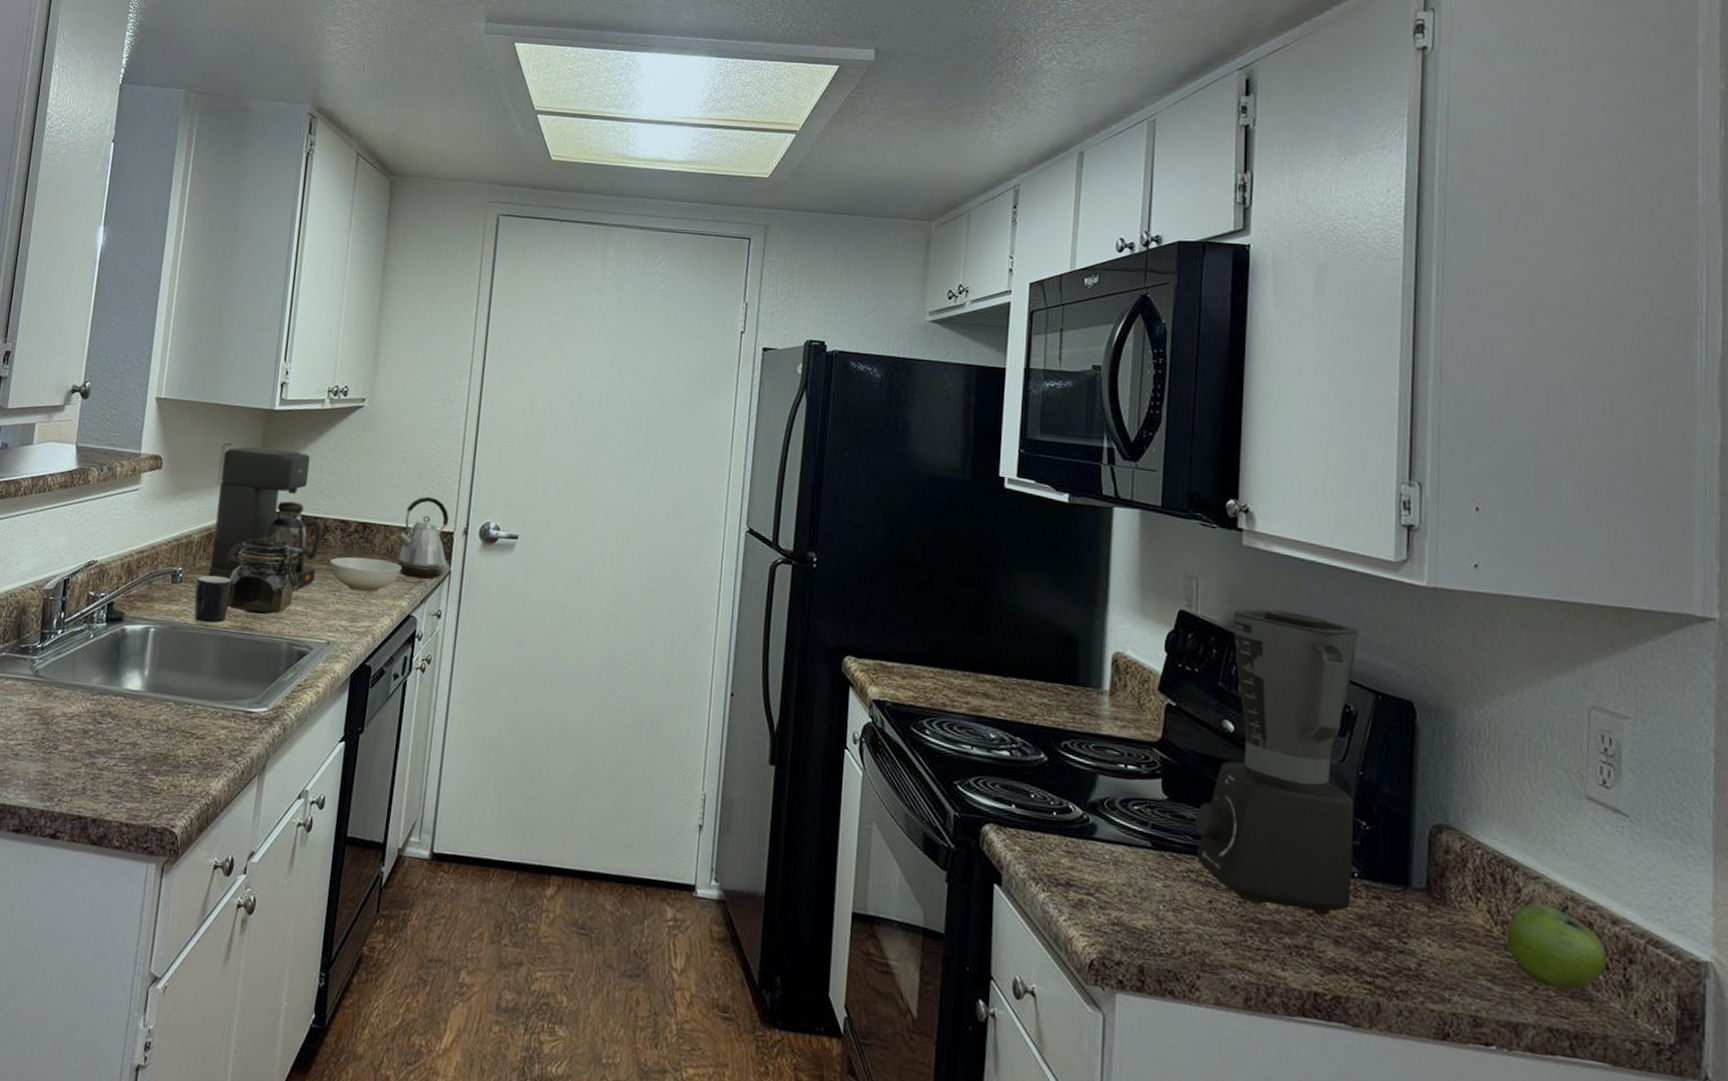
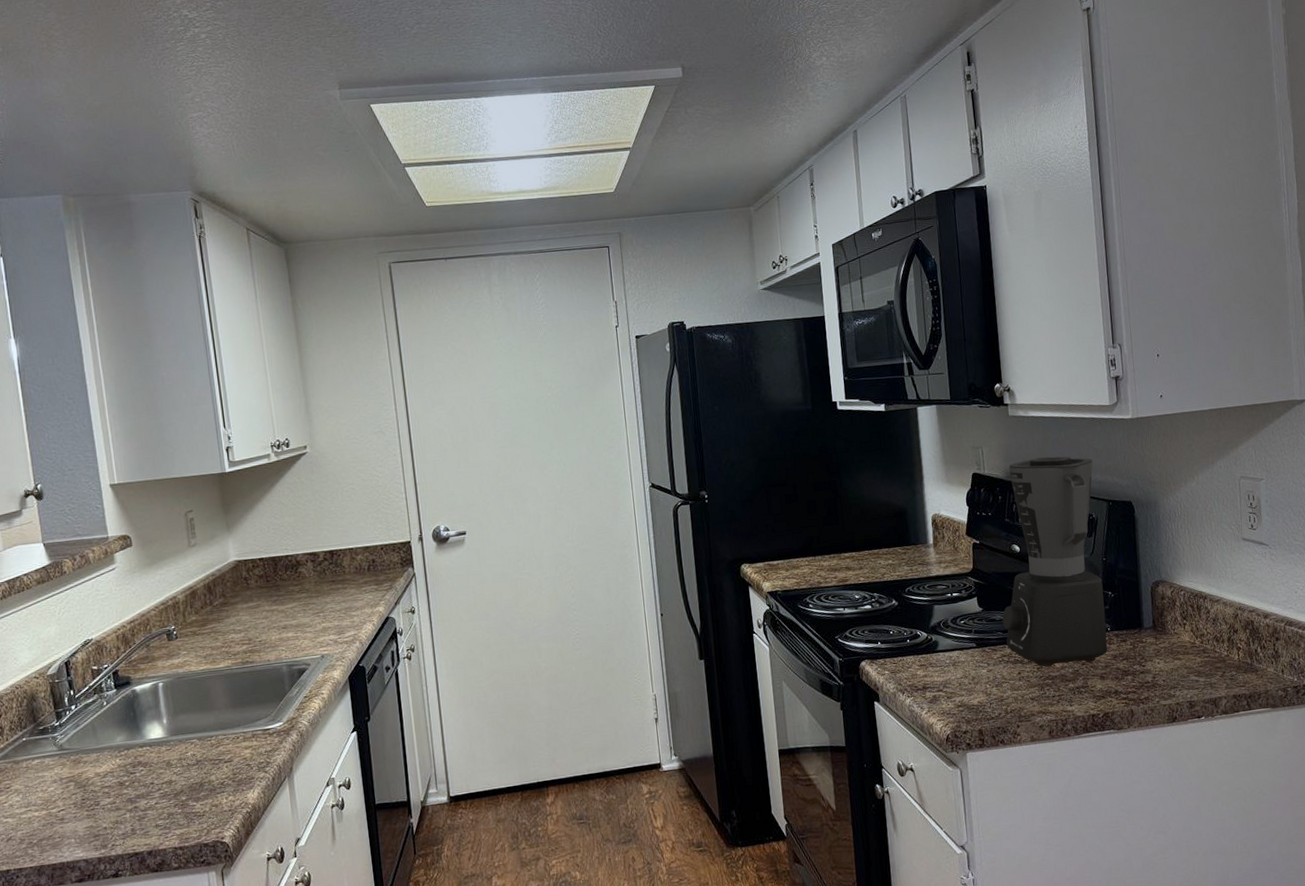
mug: present [194,575,233,627] -> none [189,624,227,670]
coffee maker: present [209,446,323,592] -> none [188,504,299,627]
jar: present [225,539,300,615] -> none [213,583,285,650]
bowl: present [330,556,402,593] -> none [308,577,373,609]
kettle: present [395,496,449,579] -> none [360,516,412,586]
fruit: present [1506,903,1607,990] -> none [1203,616,1264,669]

